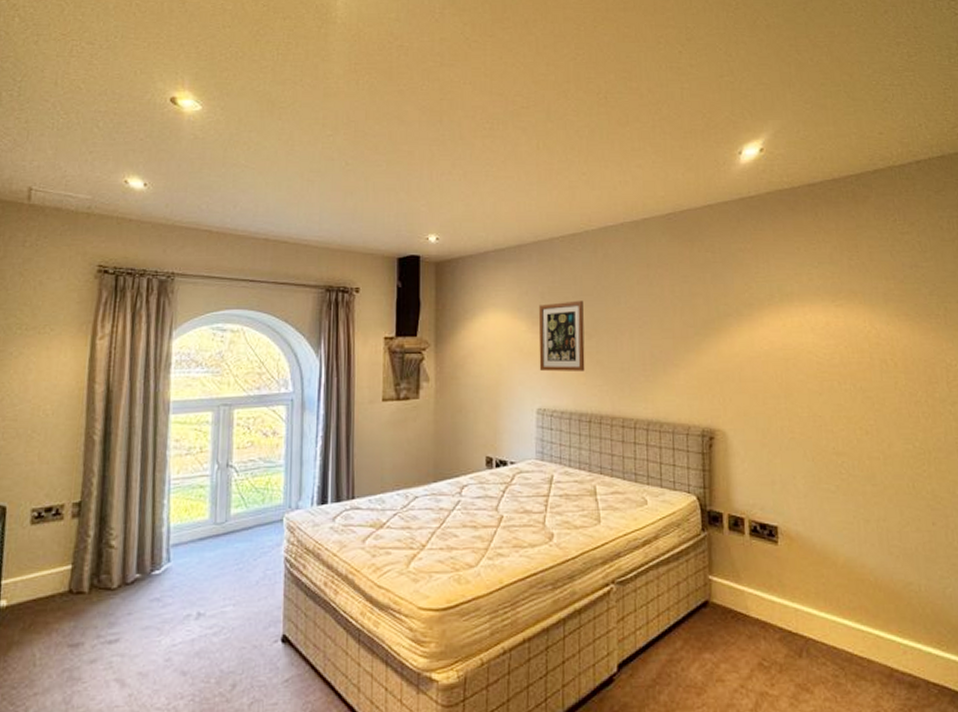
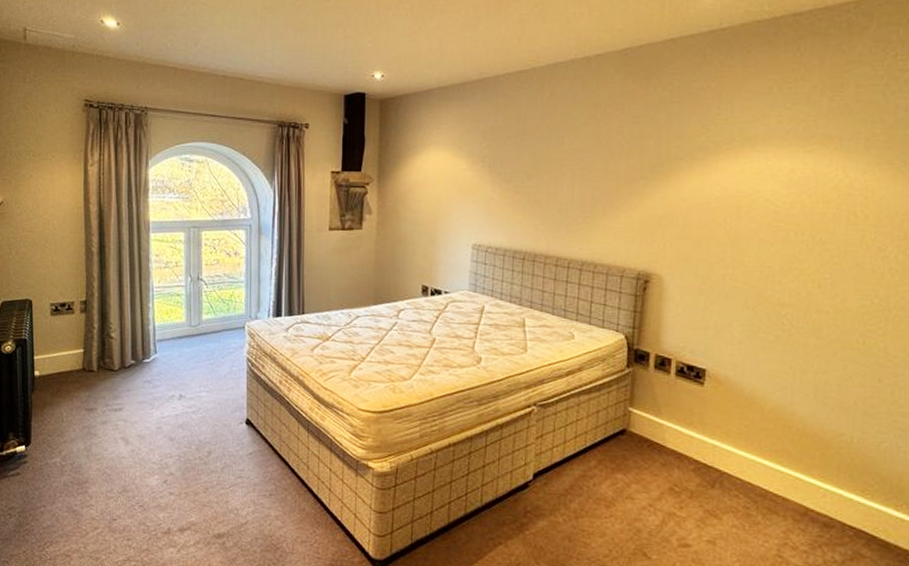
wall art: present [539,300,585,372] -> none [477,140,525,210]

